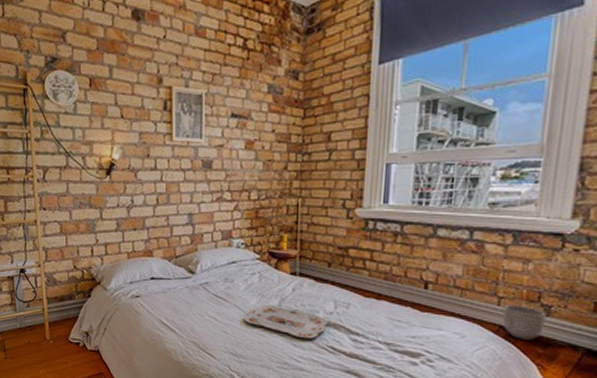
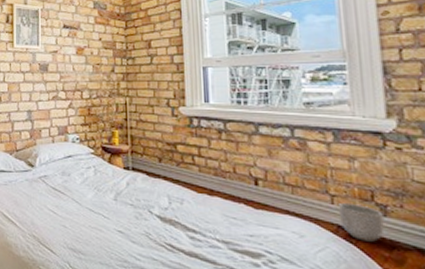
serving tray: present [244,304,328,339] -> none [81,198,163,235]

